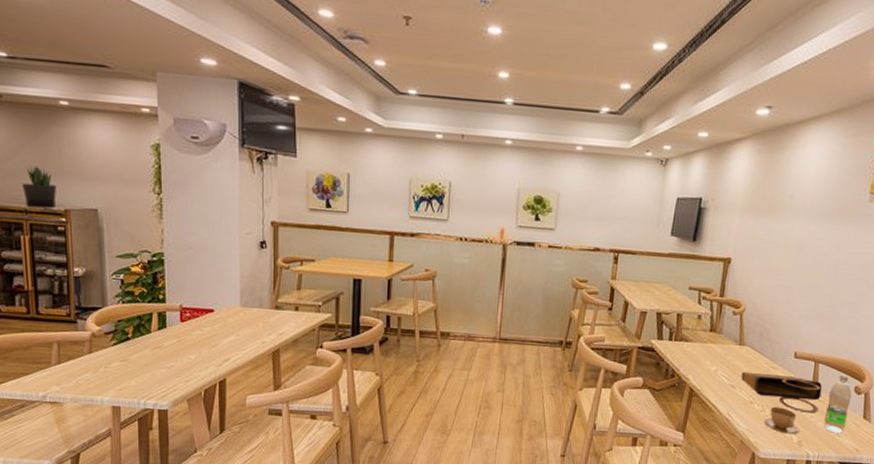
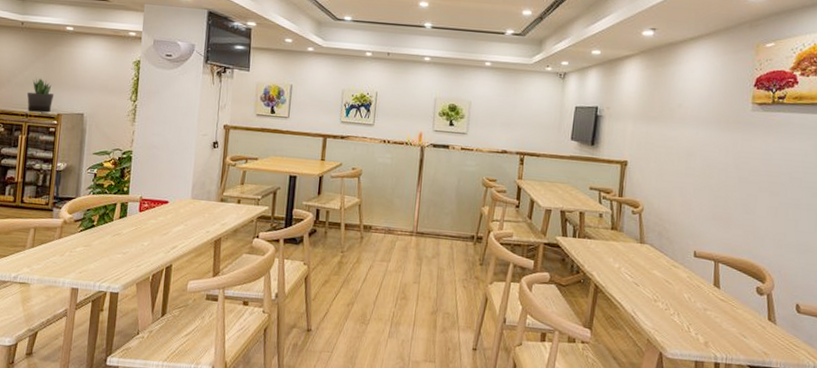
handbag: present [741,371,823,413] -> none [644,269,724,313]
teacup: present [764,406,800,435] -> none [669,305,706,335]
bottle: present [823,375,852,434] -> none [729,275,755,335]

